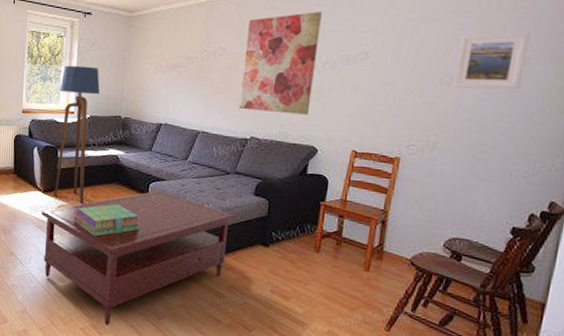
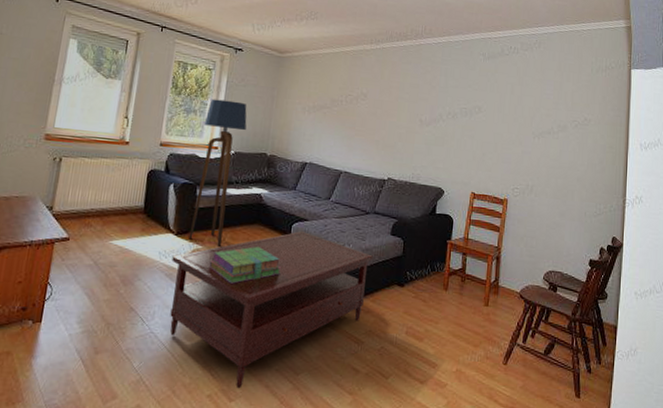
wall art: present [238,12,322,115] -> none [377,69,445,159]
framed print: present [453,32,530,90] -> none [542,98,589,145]

